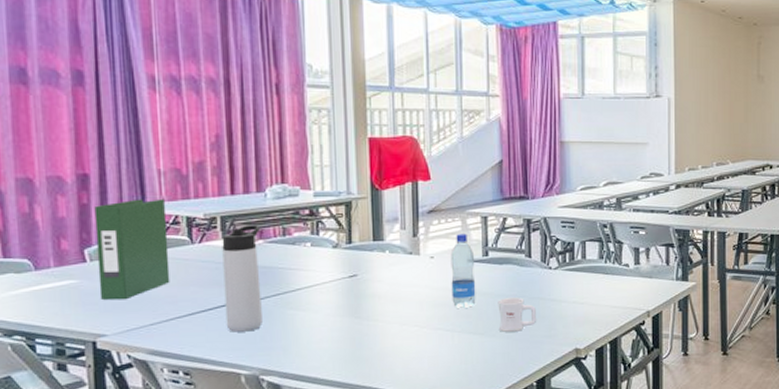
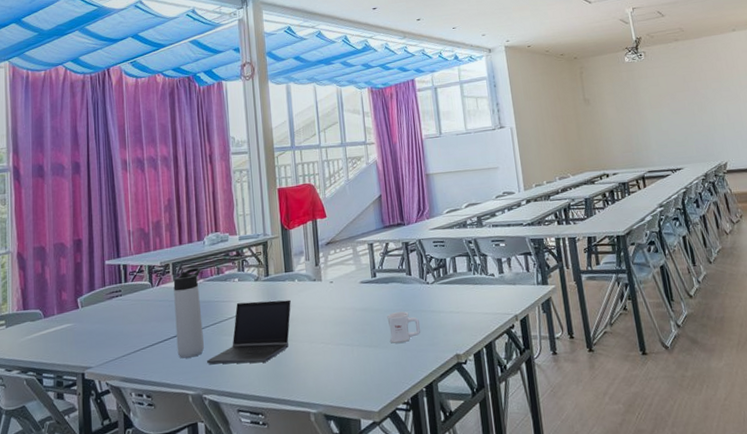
binder: present [94,198,170,299] -> none [85,253,137,338]
laptop computer: none [266,272,379,344] -> present [207,299,291,365]
bottle: present [450,233,476,309] -> none [346,259,369,325]

